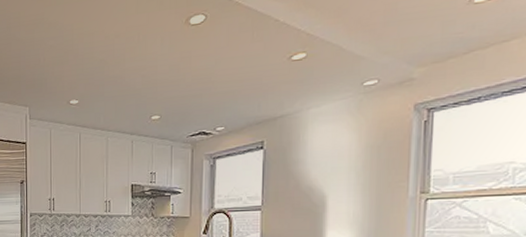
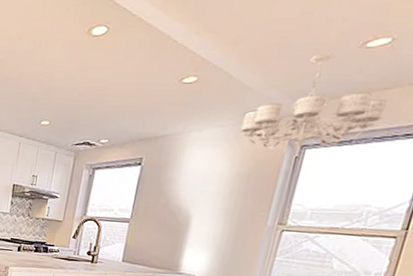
chandelier: none [361,13,508,117] -> present [240,53,387,149]

